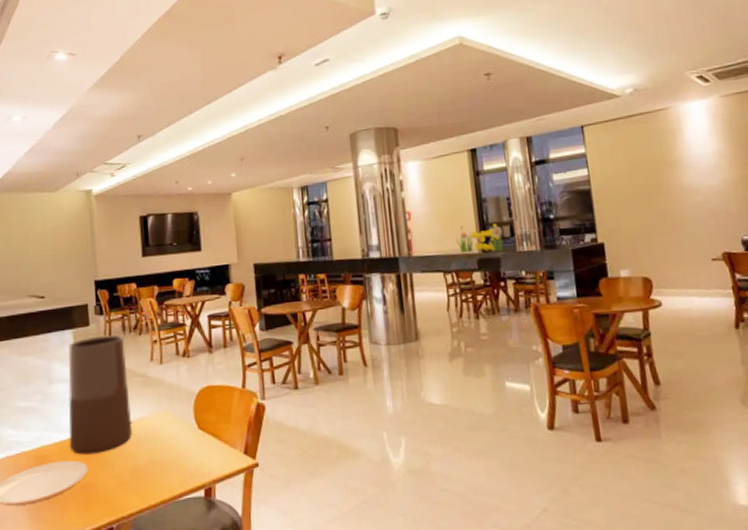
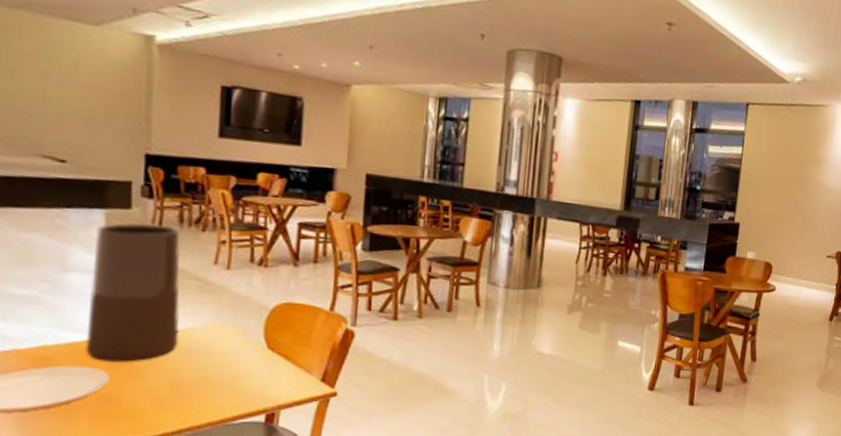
flower arrangement: present [457,223,505,254] -> none [600,178,648,212]

